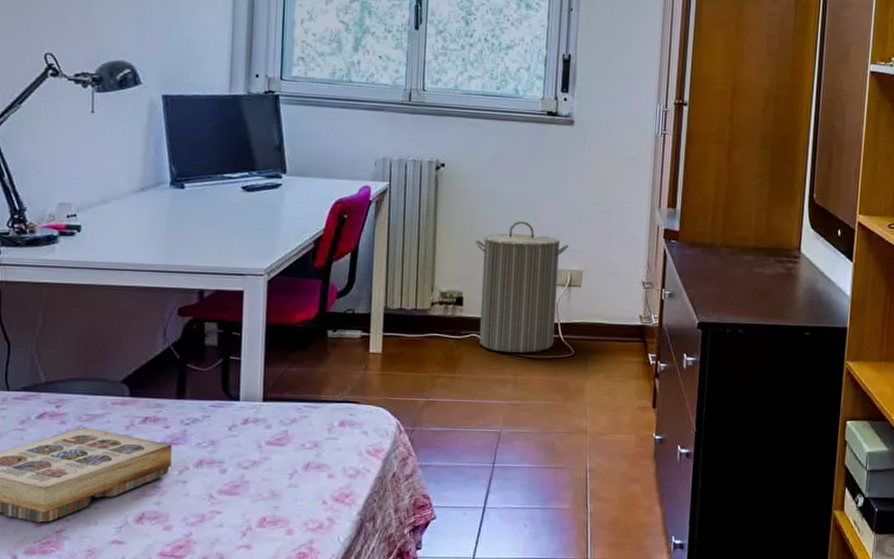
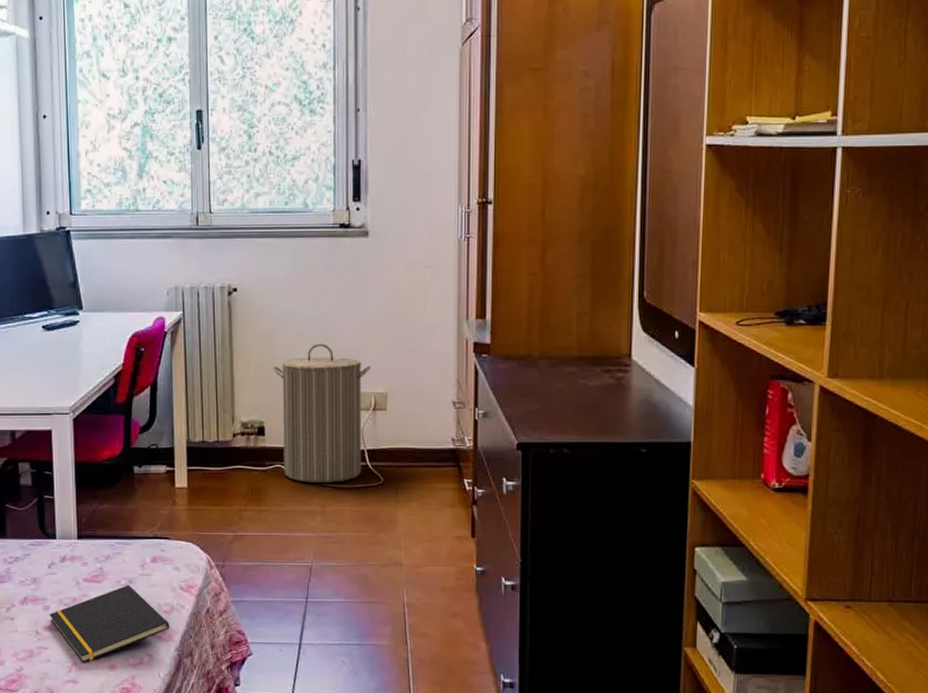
notepad: none [226,448,354,528] -> present [49,585,170,663]

